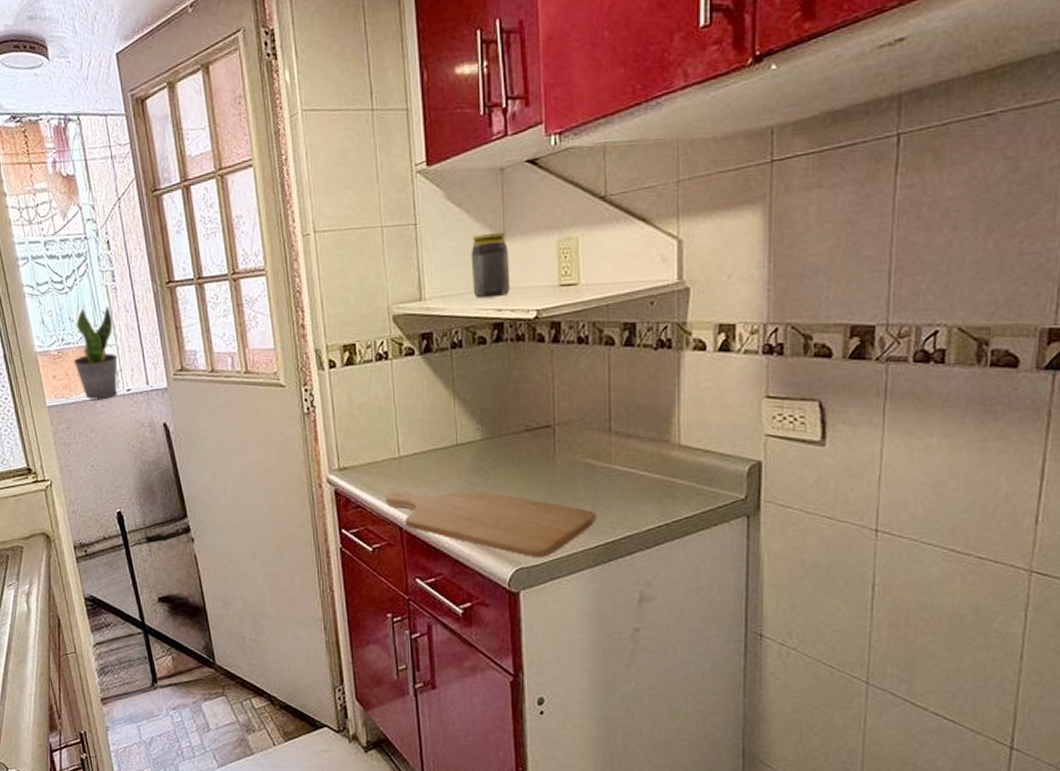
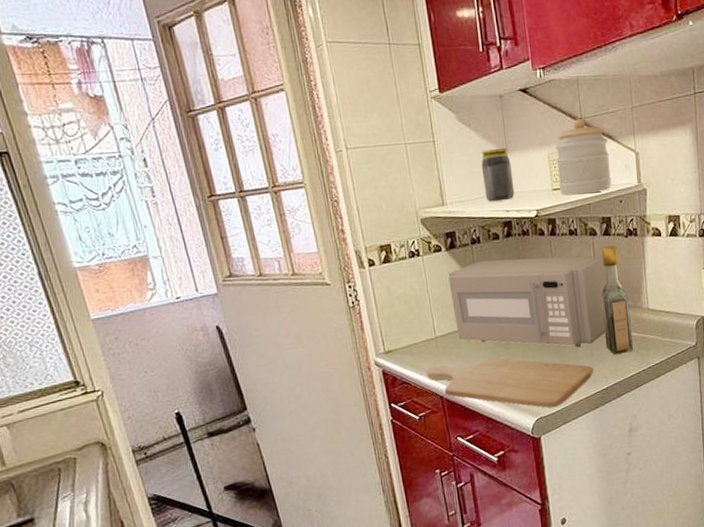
potted plant: present [73,306,118,401] -> none [116,220,166,310]
microwave: none [420,368,625,486] -> present [448,255,607,348]
jar: none [567,196,642,294] -> present [555,119,612,196]
bottle: none [613,360,653,499] -> present [600,245,633,354]

